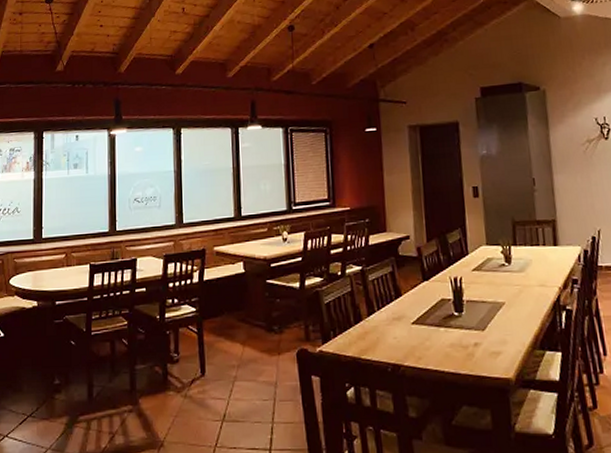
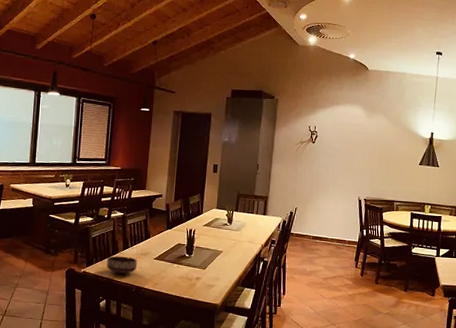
bowl: none [348,324,390,349] -> present [106,256,137,274]

